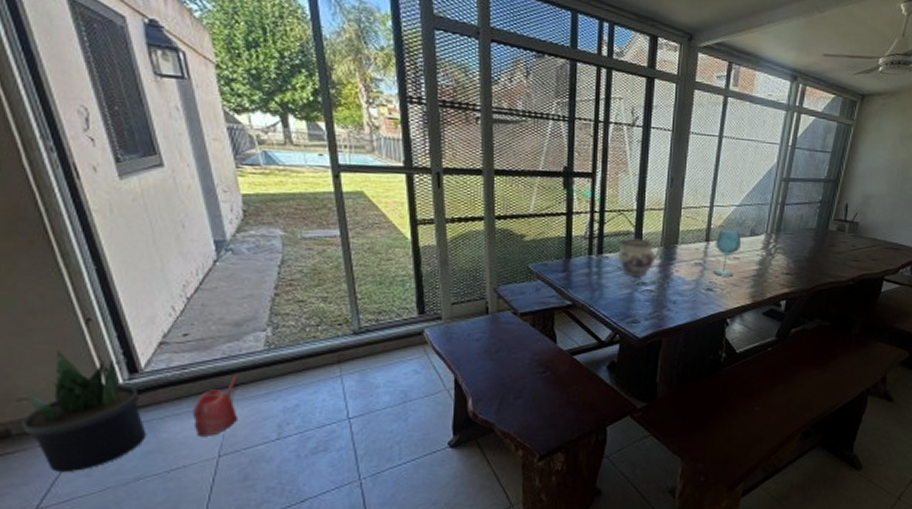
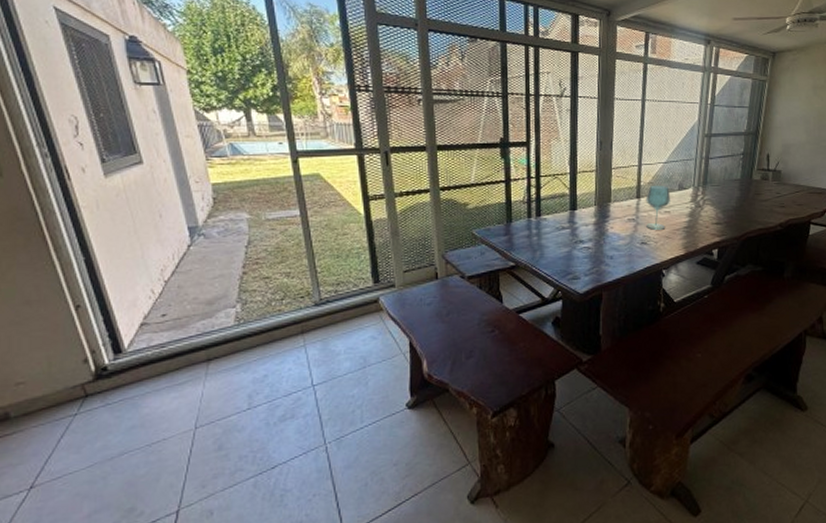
planter: present [22,351,147,472] -> none [19,336,130,450]
watering can: present [192,373,238,436] -> none [170,349,211,410]
pitcher: present [618,238,662,276] -> none [554,199,596,235]

